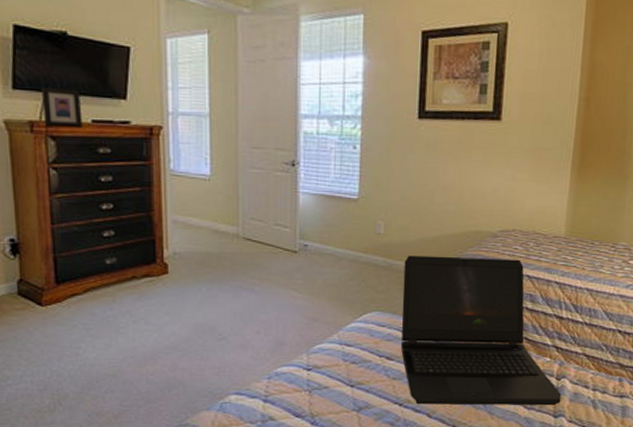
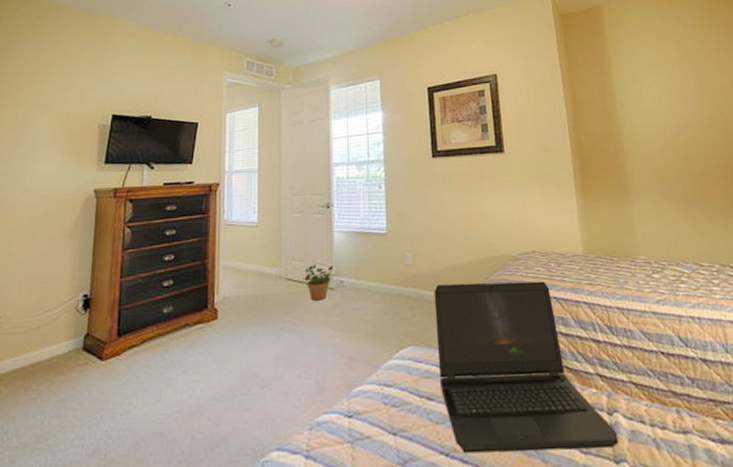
picture frame: present [40,88,83,129] -> none [125,159,157,192]
potted plant: none [263,226,301,263] -> present [303,265,337,301]

